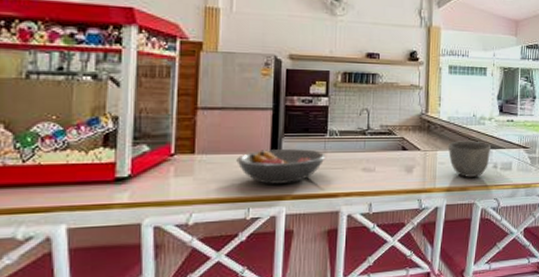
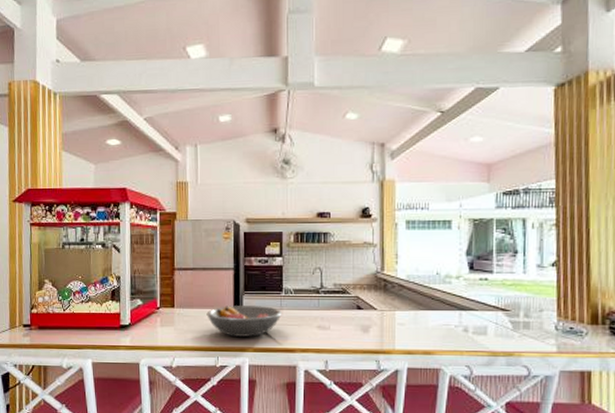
bowl: present [447,141,492,177] -> none [407,301,461,341]

